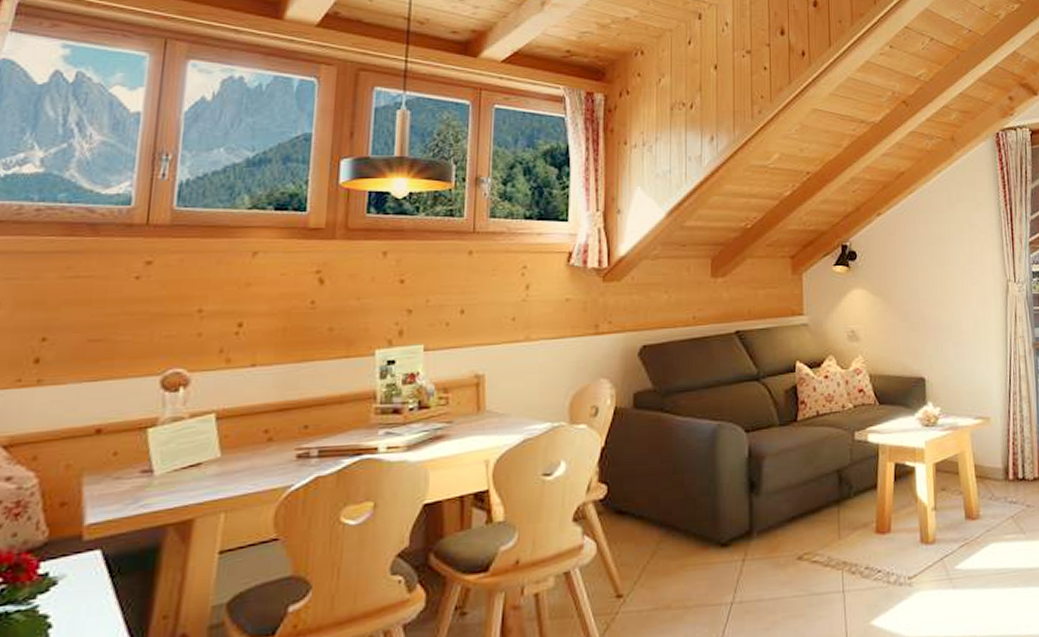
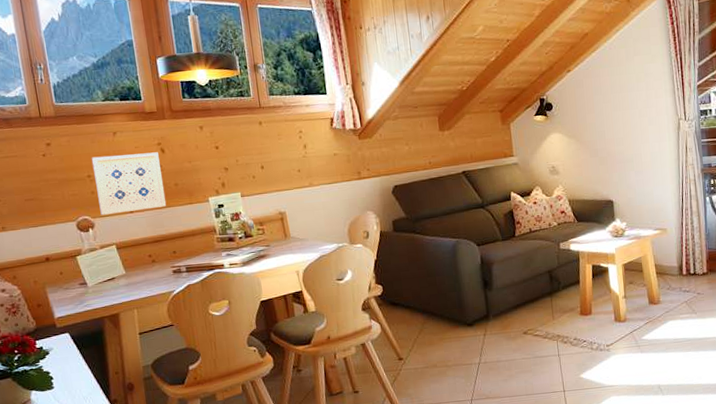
wall art: none [204,282,314,368] -> present [91,152,167,215]

